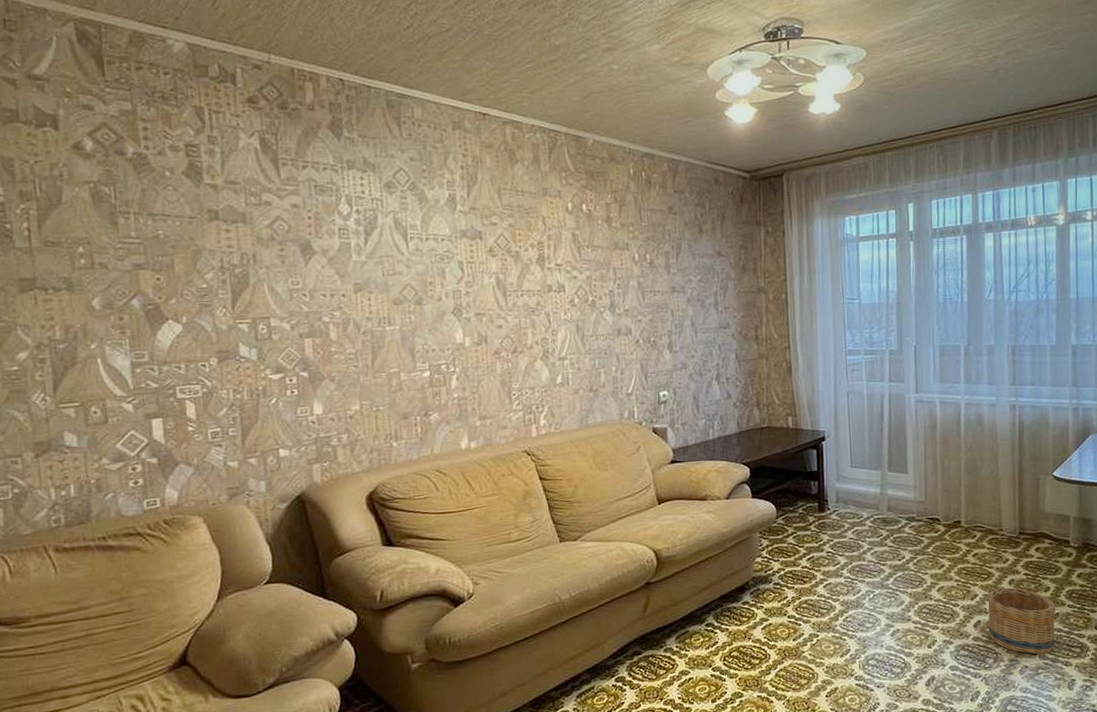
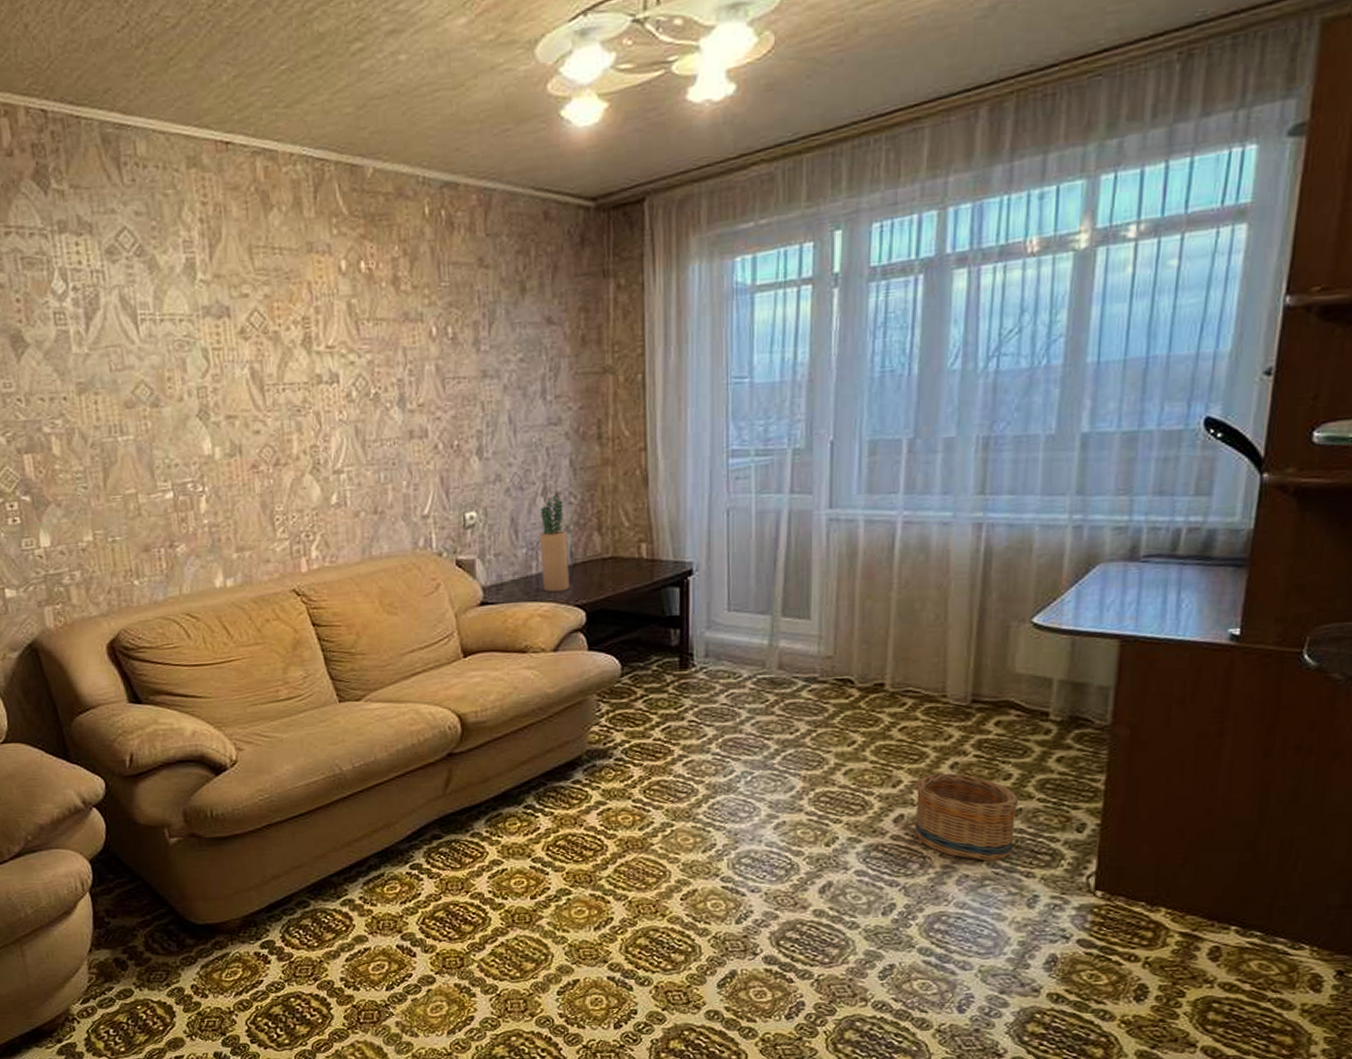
vase: none [714,376,737,454] -> present [538,490,569,593]

